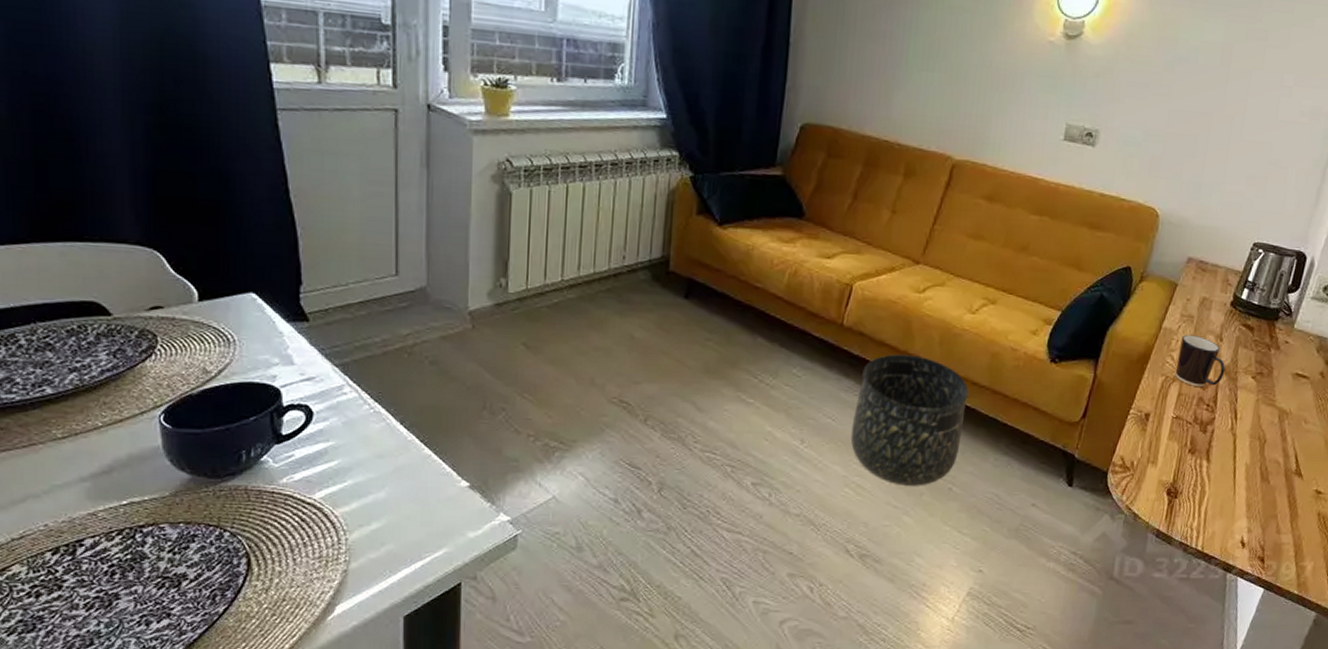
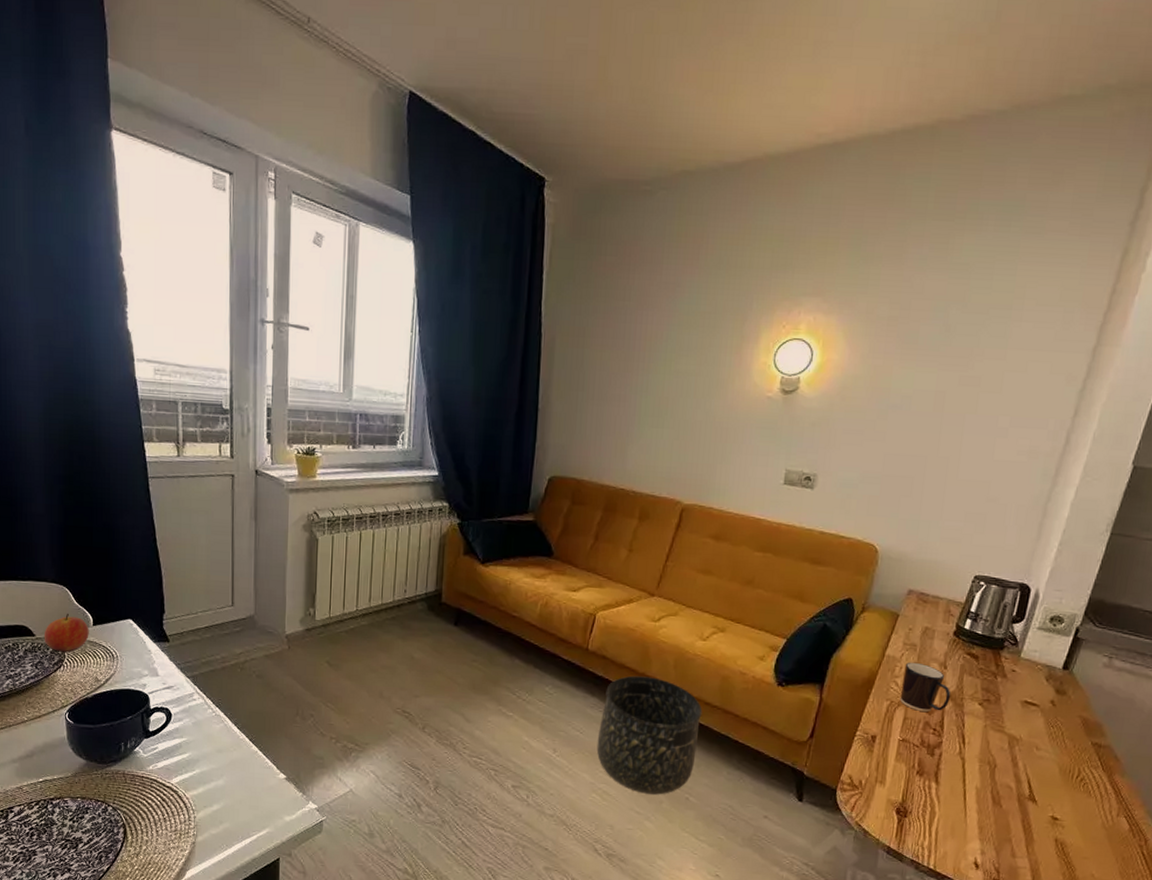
fruit: none [125,284,193,337] -> present [44,613,89,653]

